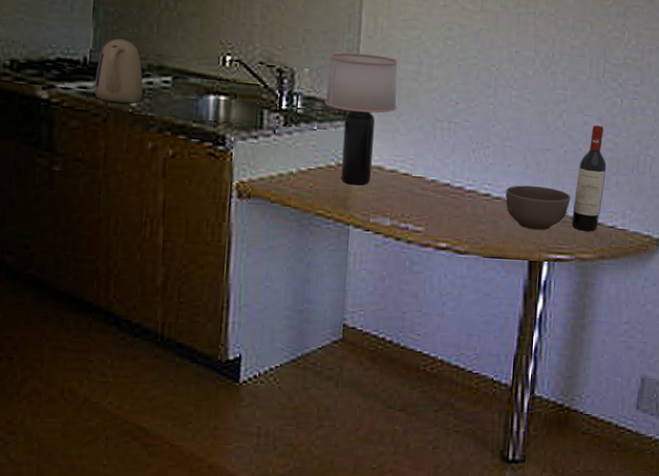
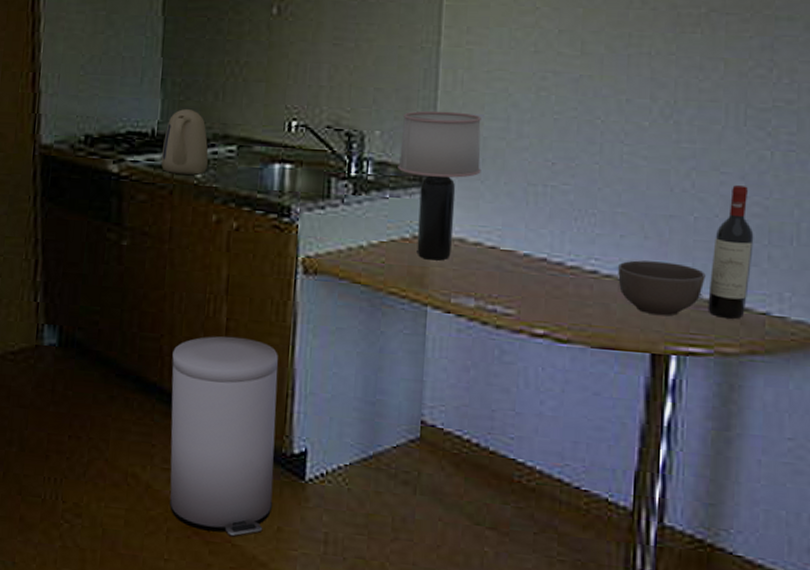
pedal bin: none [107,256,214,439] -> present [169,336,278,538]

